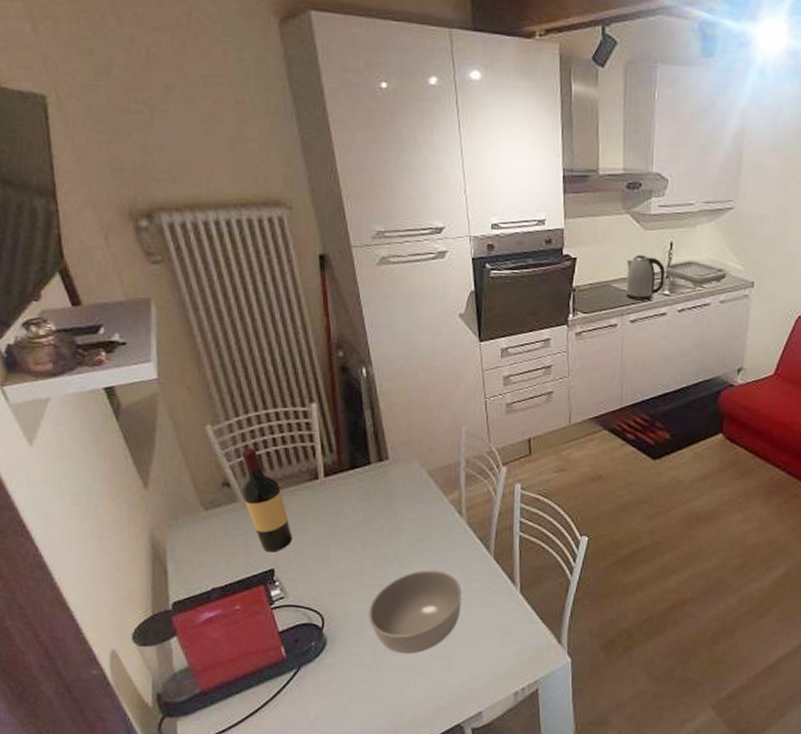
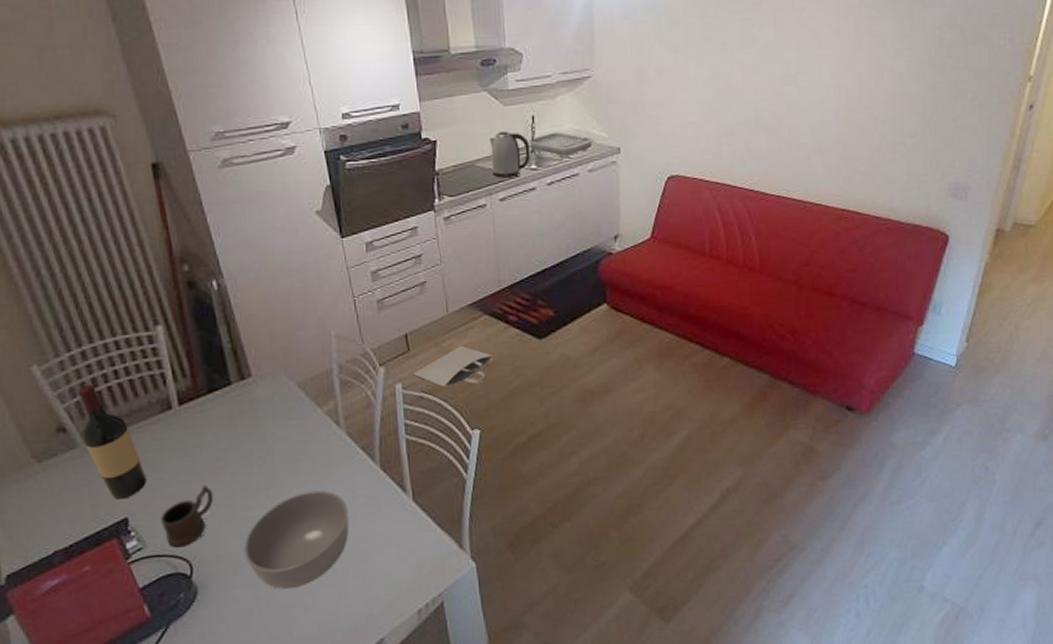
mug: none [300,550,347,602] -> present [160,484,214,548]
tote bag: none [532,456,609,493] -> present [413,345,494,387]

